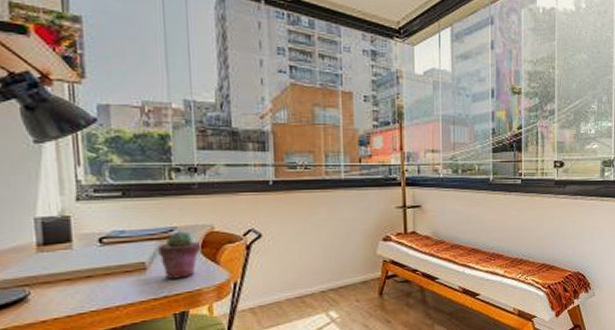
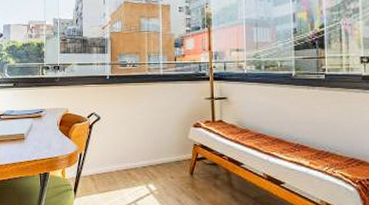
potted succulent: present [158,231,201,280] -> none [32,112,59,148]

